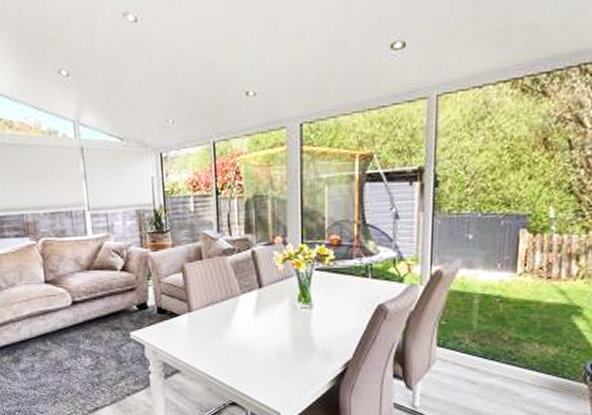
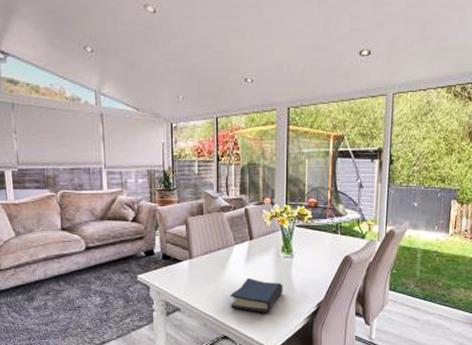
hardback book: none [237,333,302,375] -> present [230,277,283,313]

